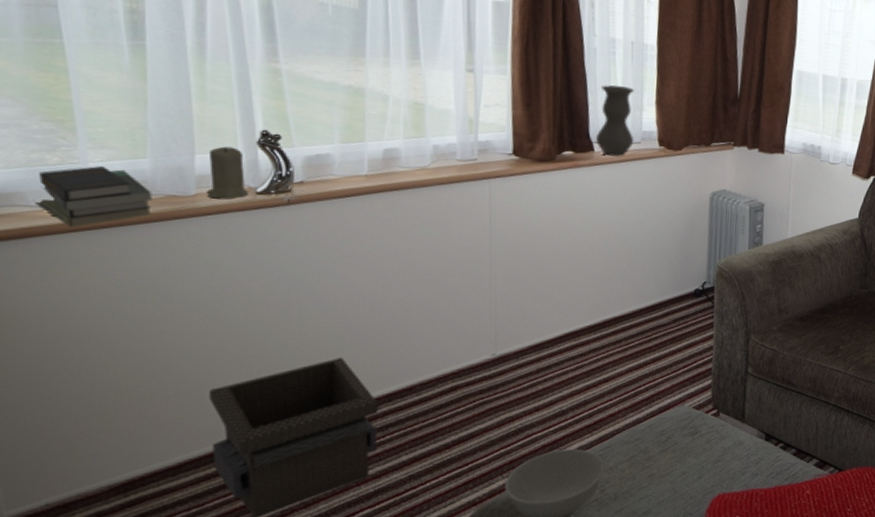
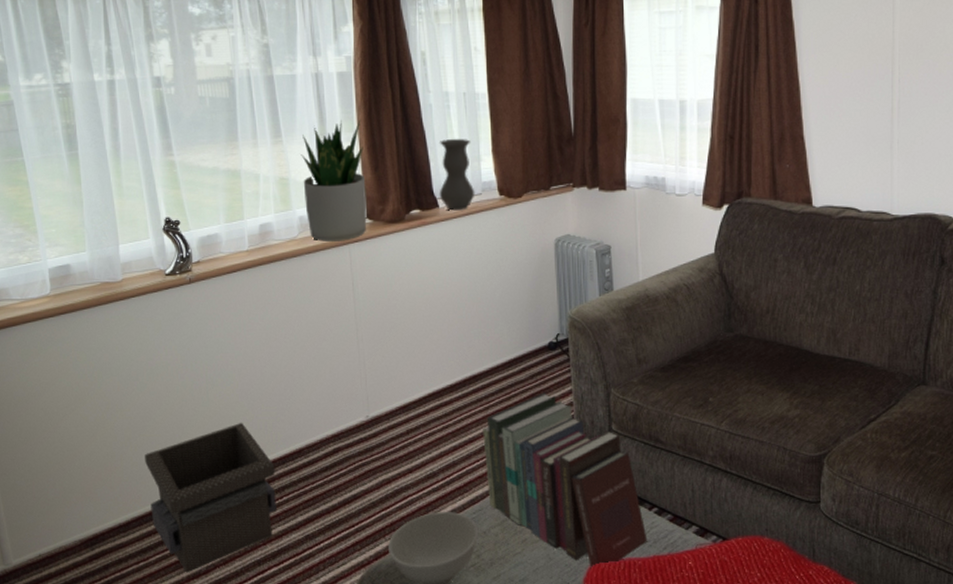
books: present [33,166,152,228] -> none [13,262,93,316]
candle: present [207,146,248,201] -> none [129,235,159,284]
planter: none [441,51,516,176] -> present [301,119,367,243]
books: none [618,336,771,501] -> present [483,392,648,570]

